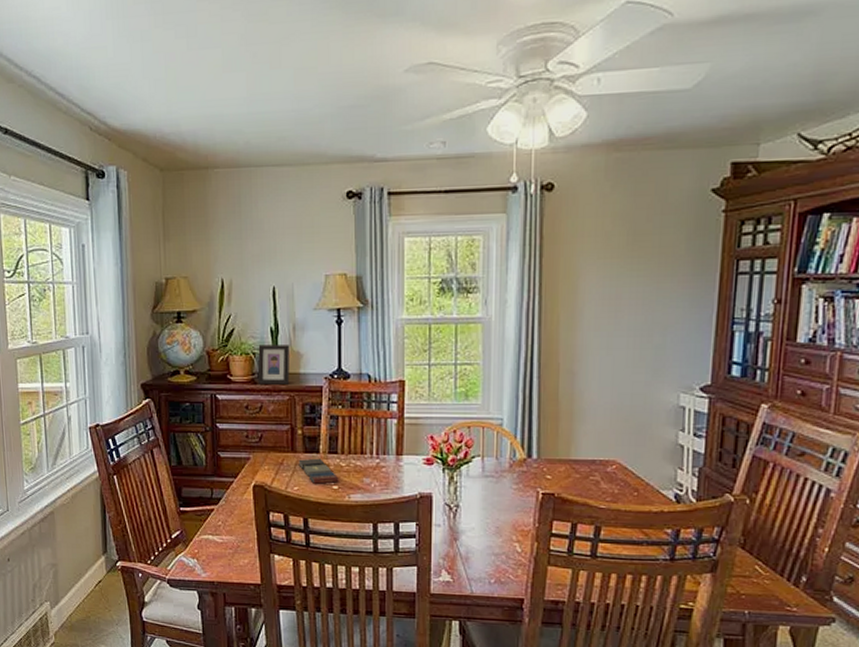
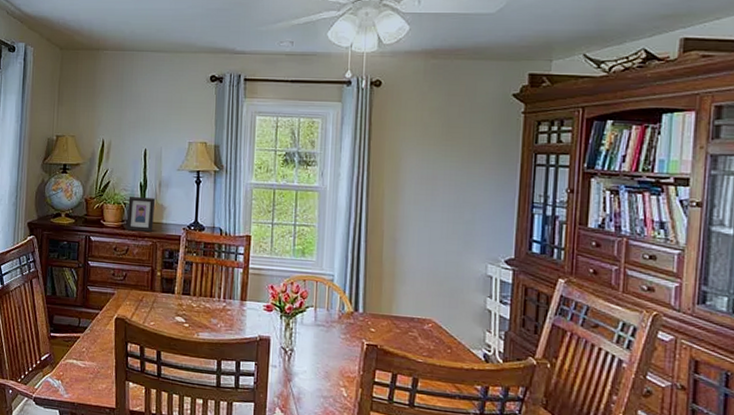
book set: present [298,458,338,484] -> none [156,297,189,322]

